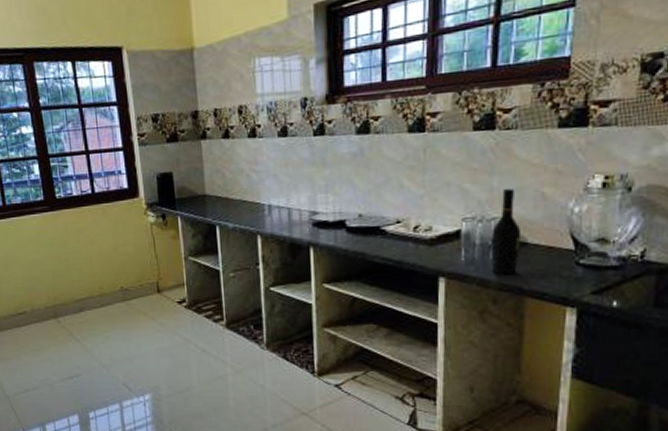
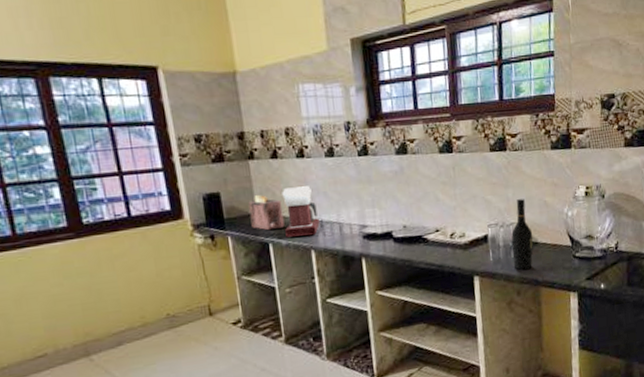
toaster: none [198,175,232,212] -> present [248,194,285,230]
coffee maker: none [231,167,268,221] -> present [282,185,320,237]

